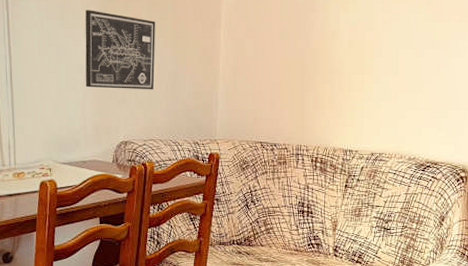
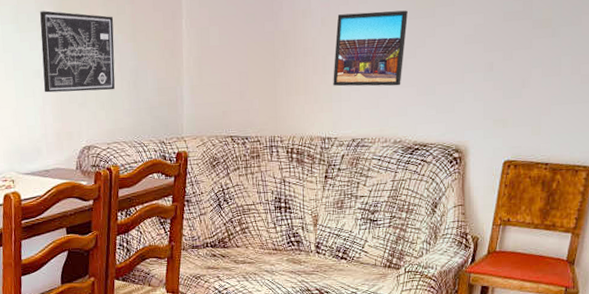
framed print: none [356,38,426,108] -> present [333,10,408,87]

